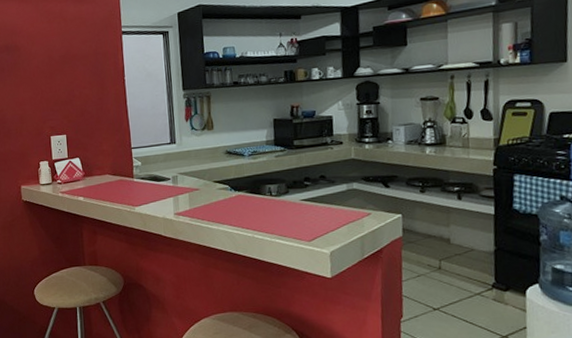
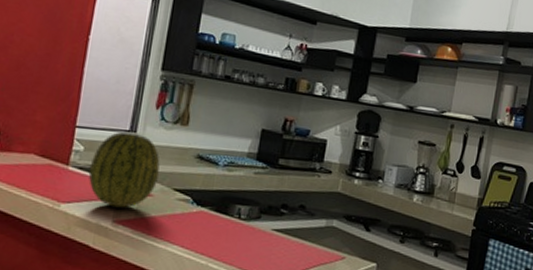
fruit: none [148,143,200,204] -> present [88,131,160,208]

